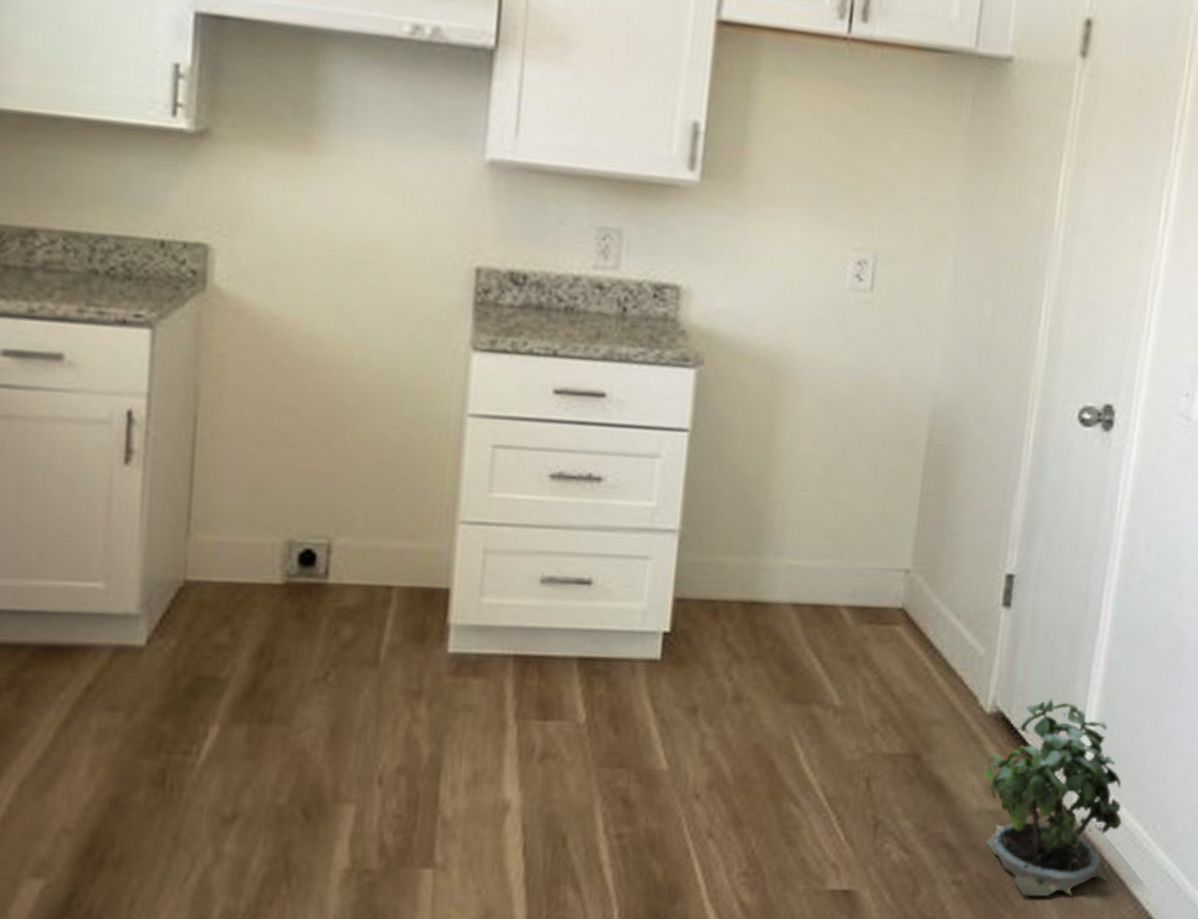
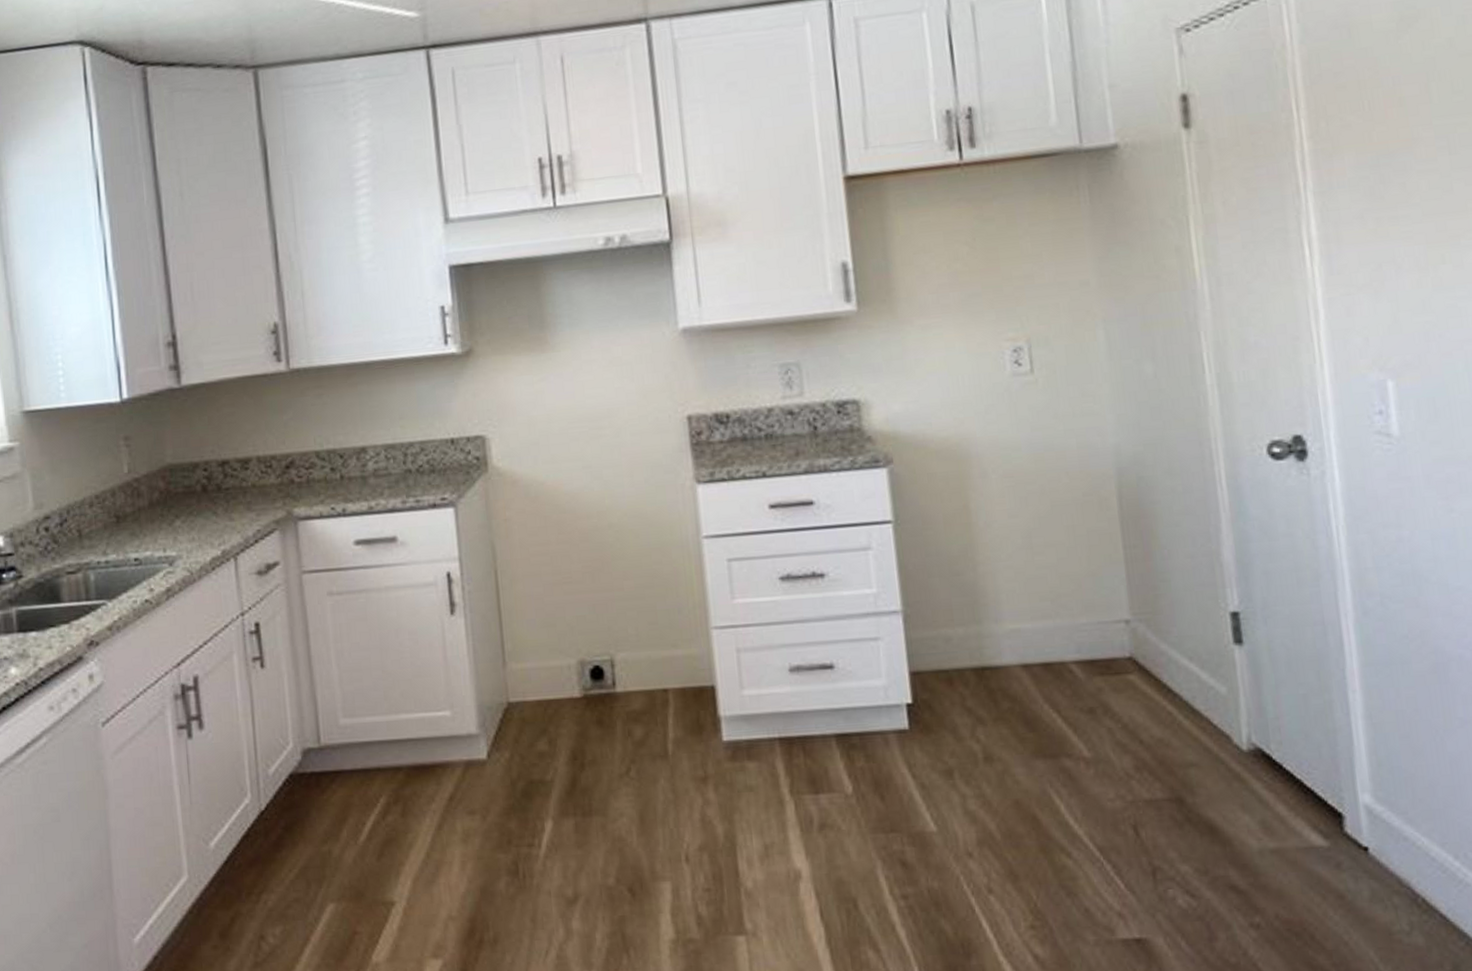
potted plant: present [984,699,1122,897] -> none [1256,730,1427,937]

